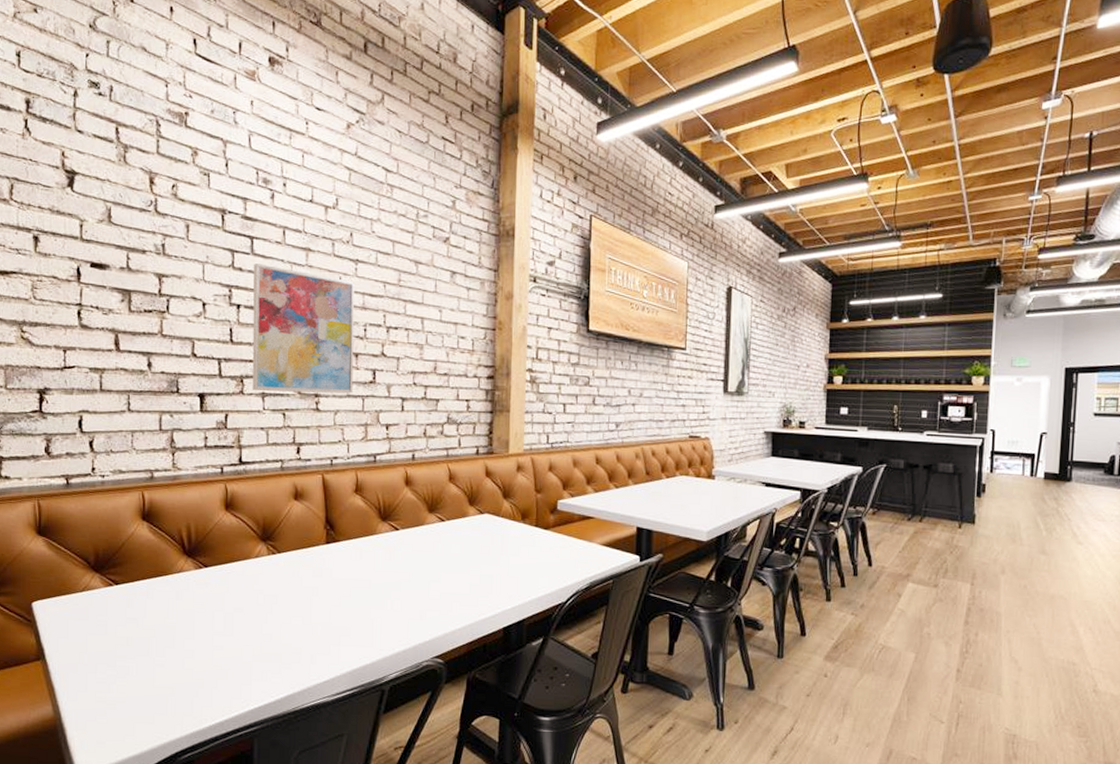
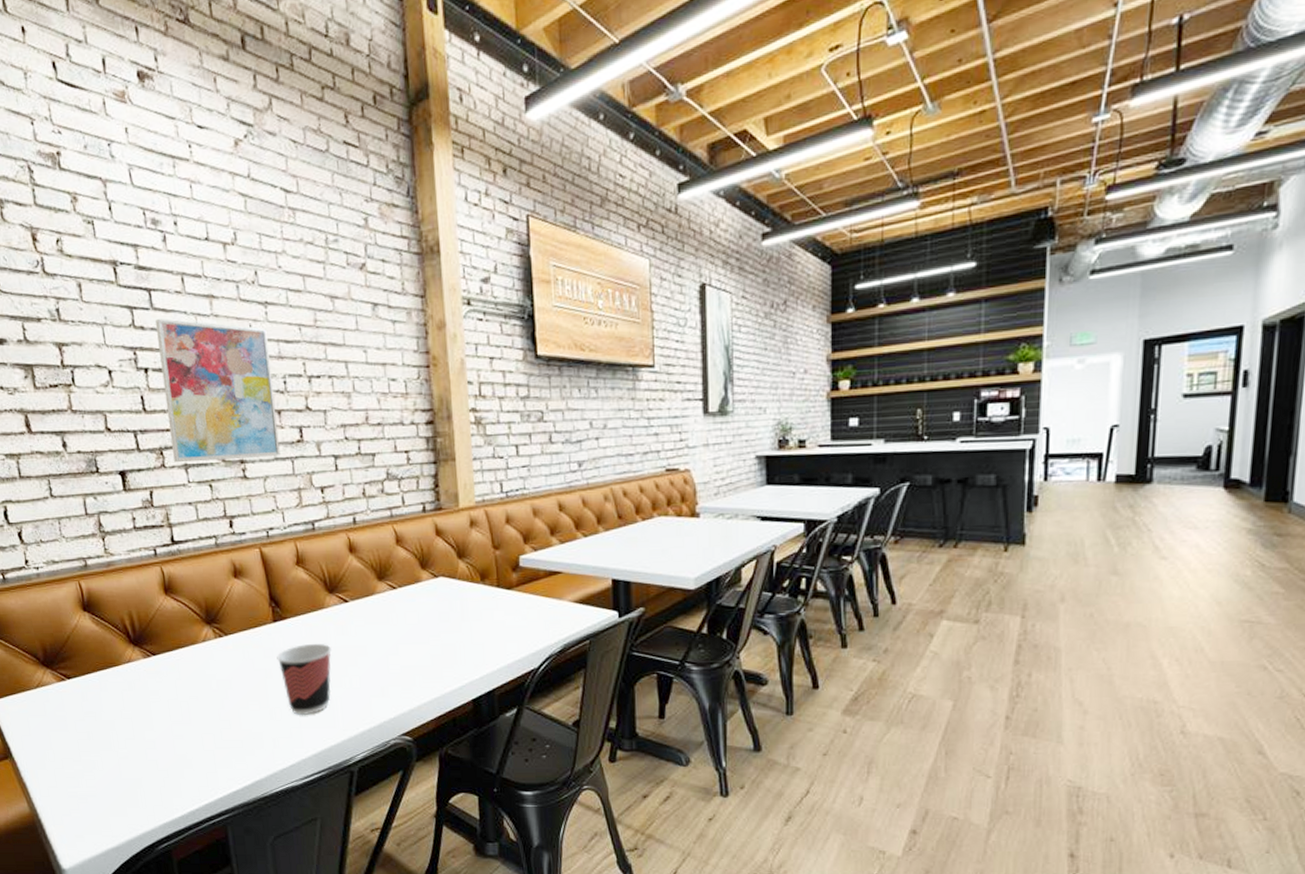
cup: none [325,566,378,634] -> present [277,643,331,716]

